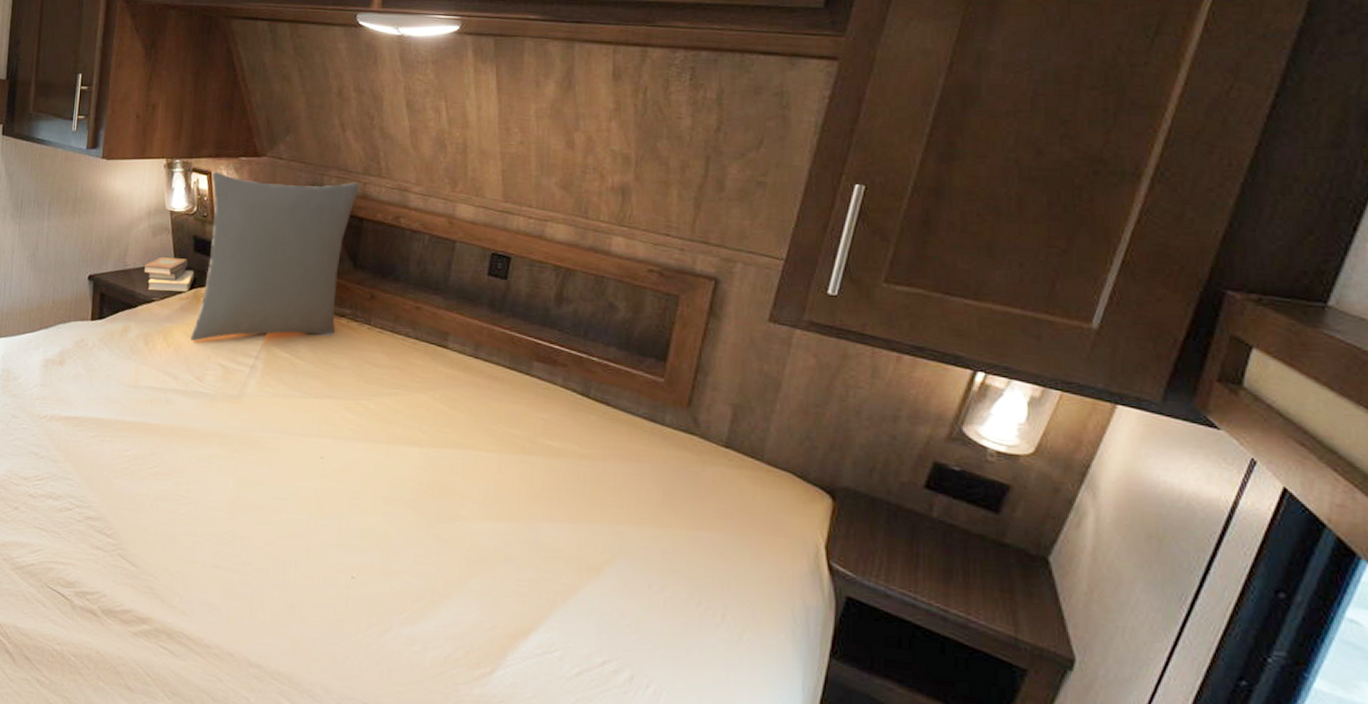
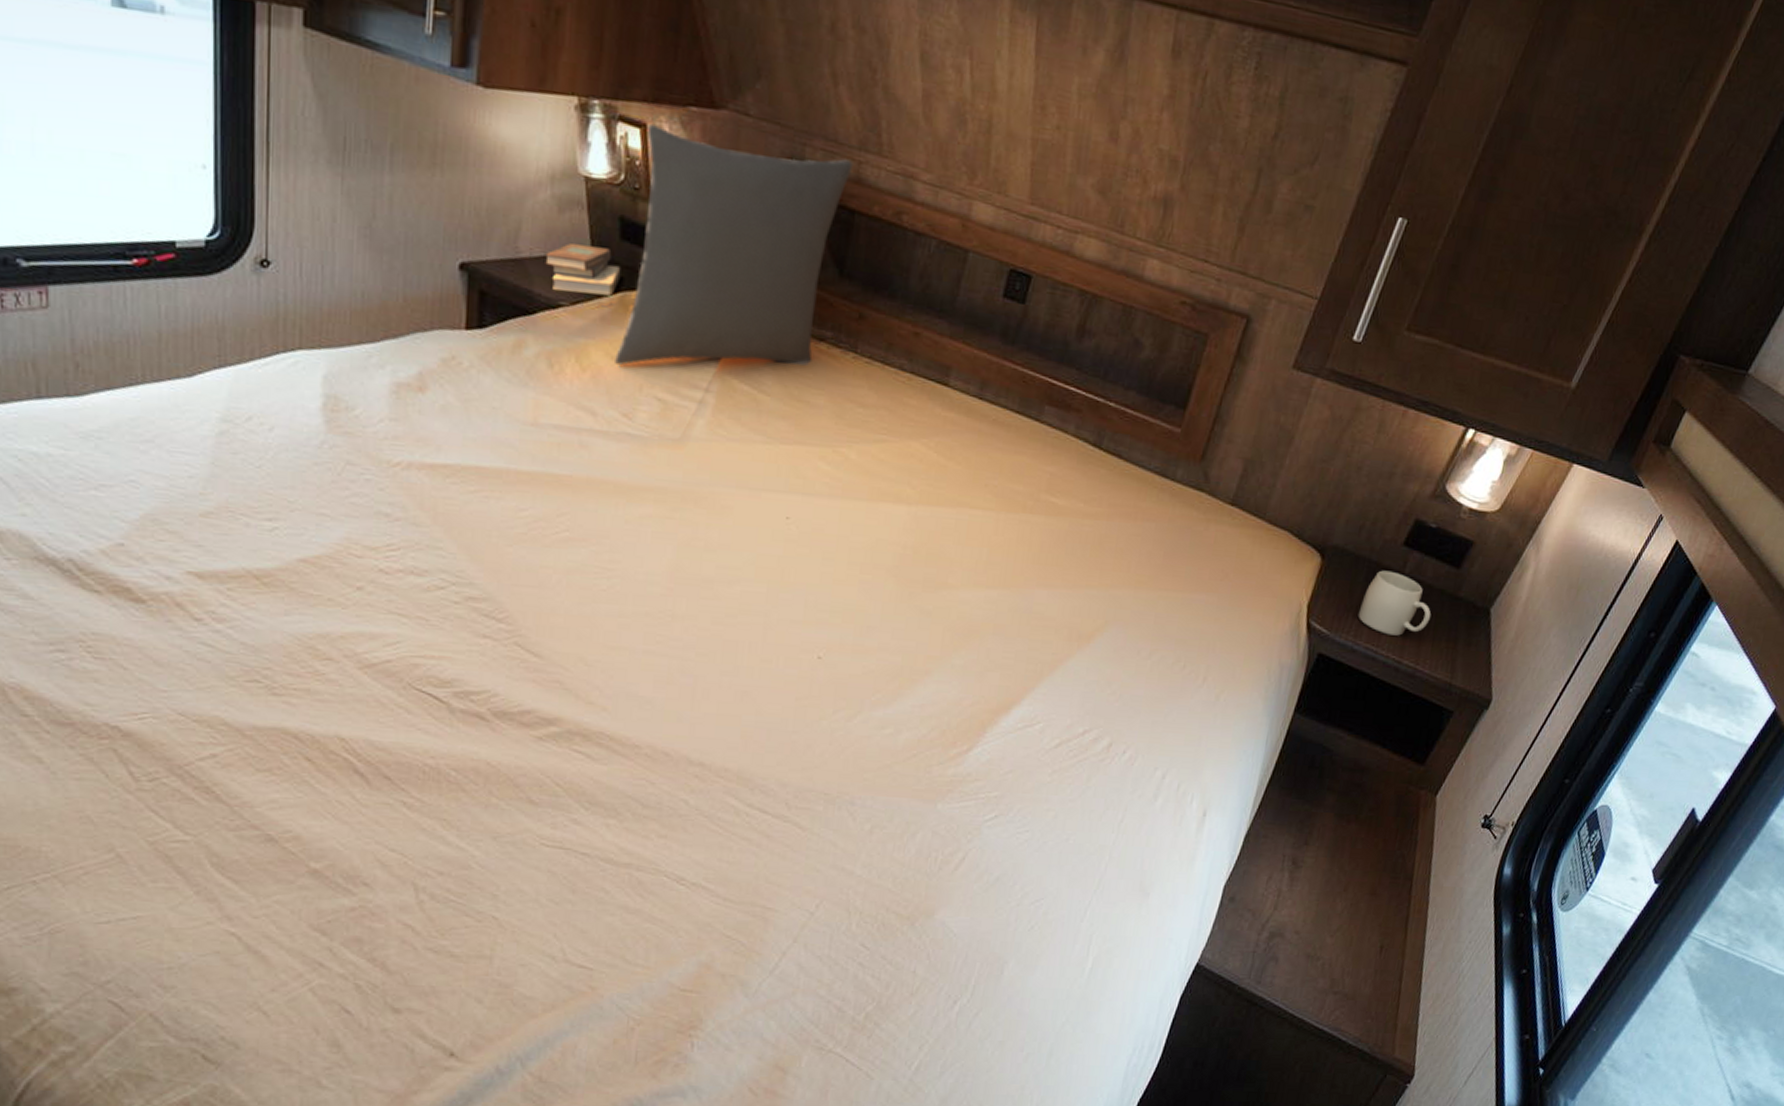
mug: none [885,513,975,583] -> present [1358,570,1432,636]

